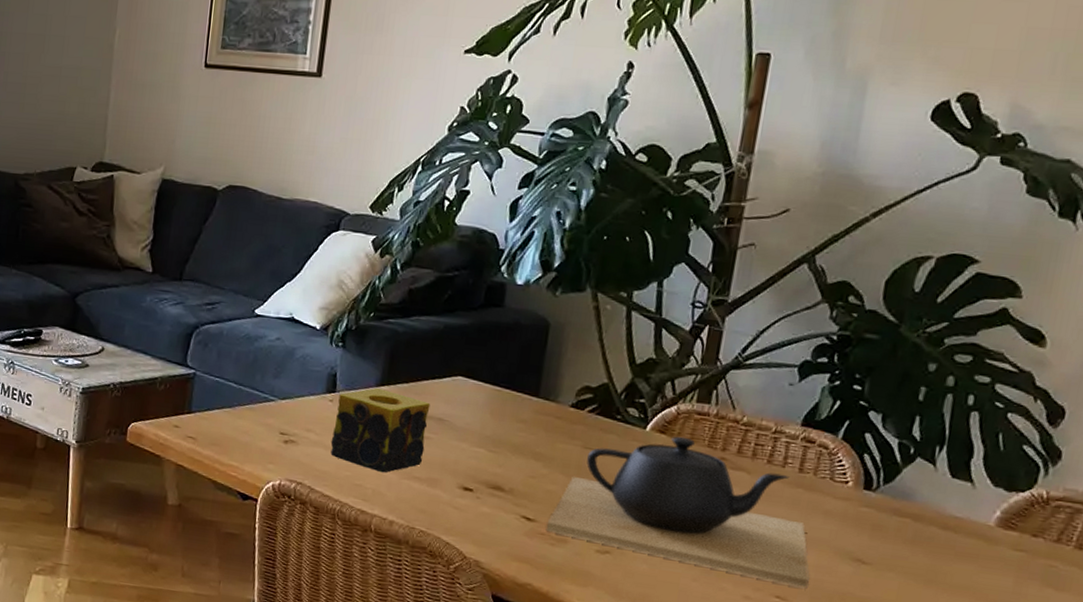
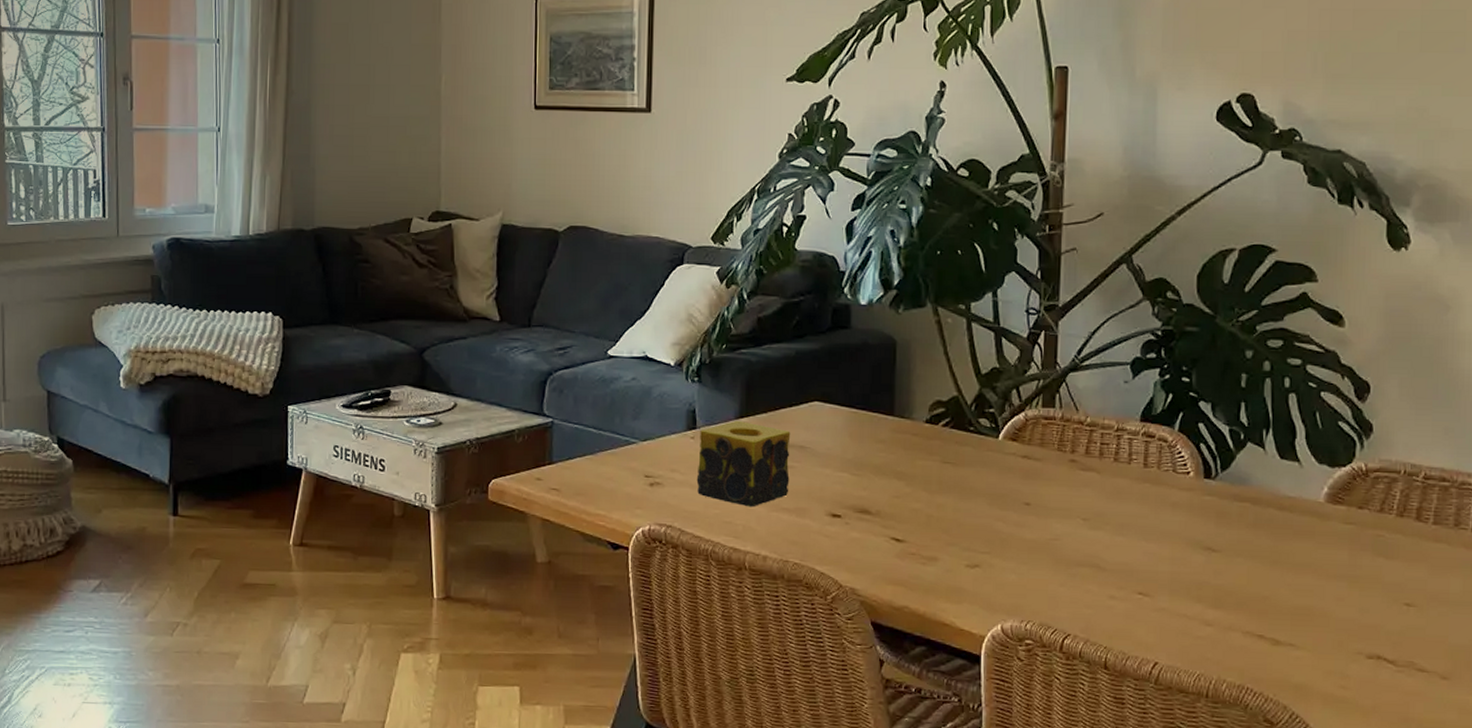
teapot: present [546,436,810,589] -> none [915,442,1168,582]

